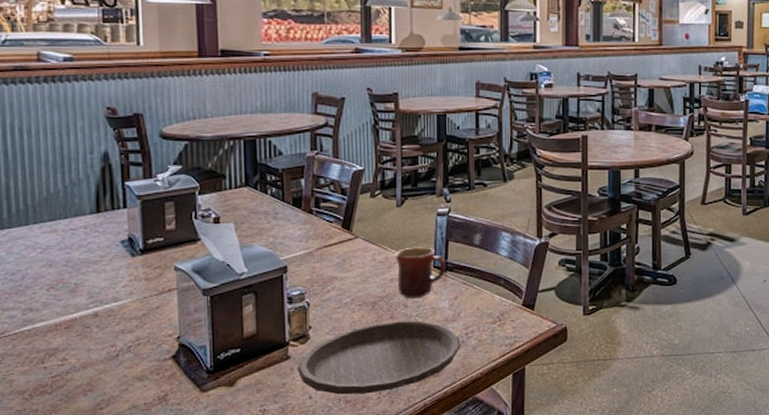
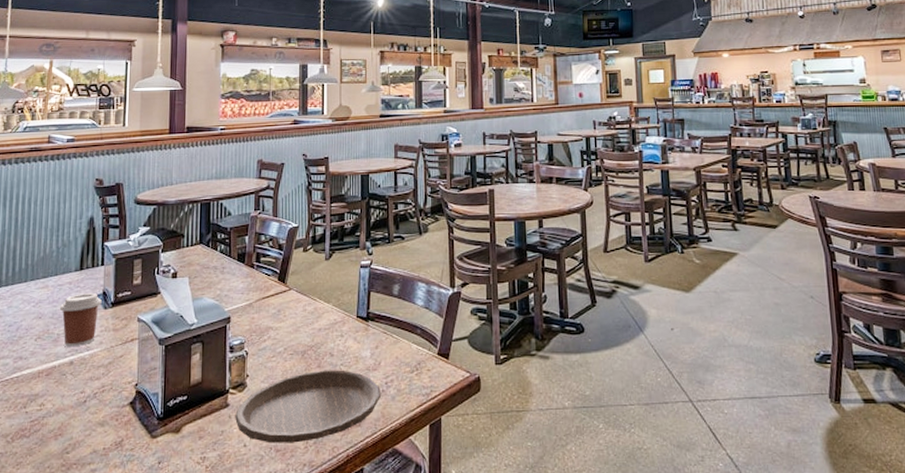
coffee cup: none [74,239,128,298] -> present [59,293,102,347]
mug: present [394,247,446,299] -> none [322,297,368,348]

